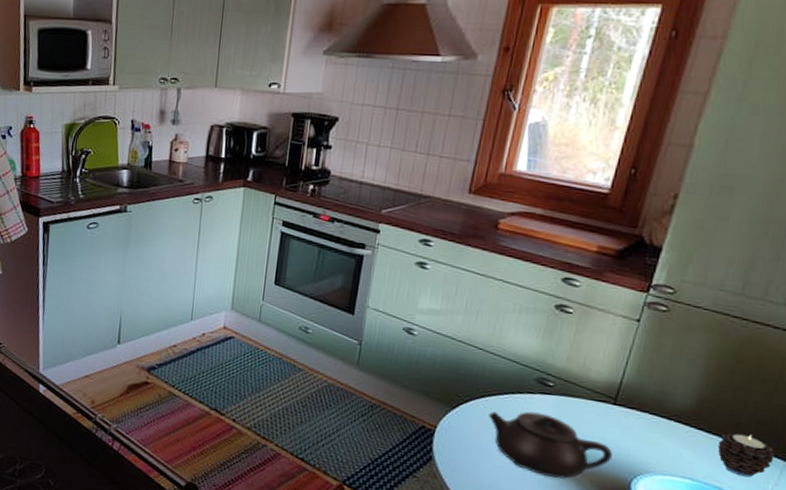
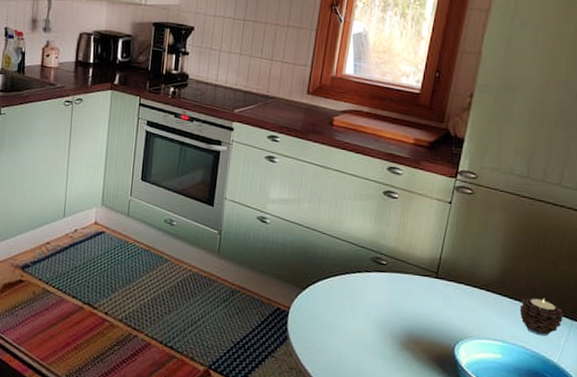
teapot: present [488,411,612,479] -> none [334,288,438,349]

